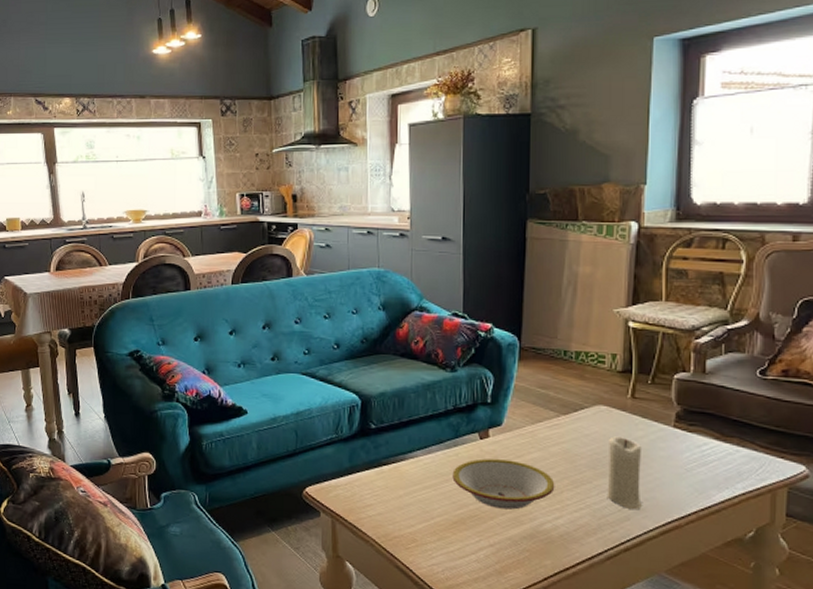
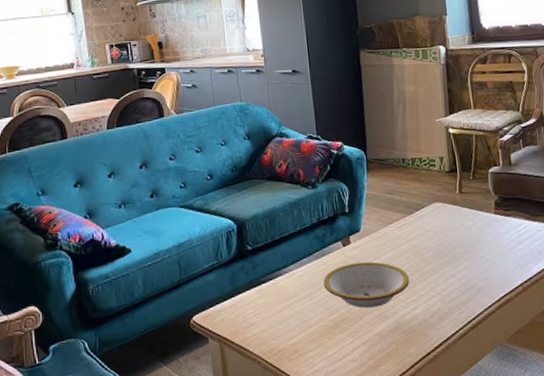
candle: present [607,436,643,509] -> none [447,227,480,290]

